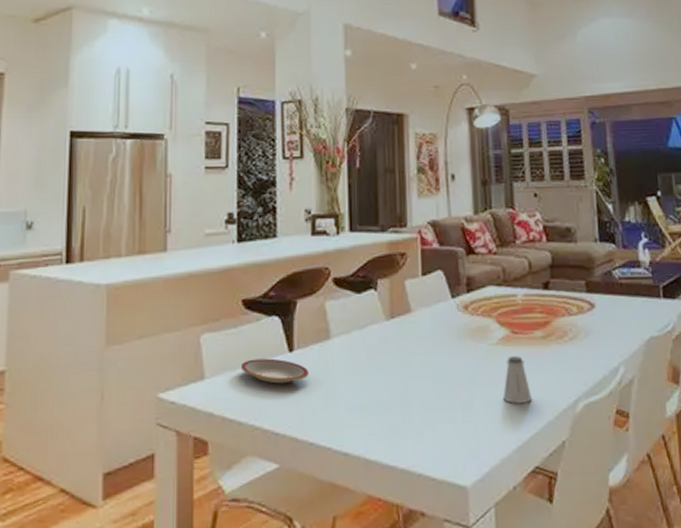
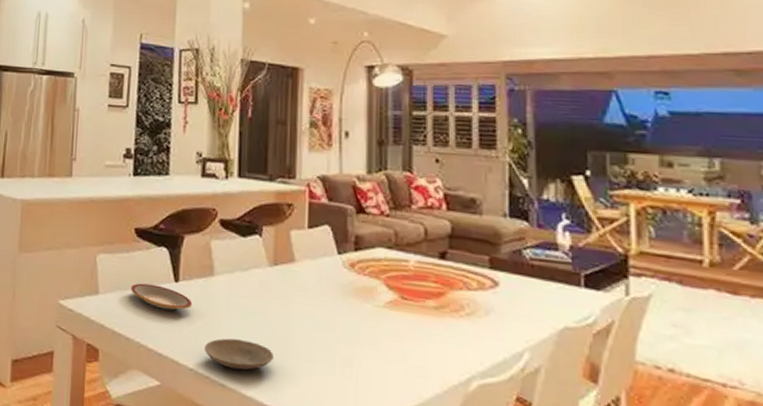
plate: none [324,402,396,435] -> present [204,338,273,370]
saltshaker: present [503,356,532,404] -> none [387,321,419,371]

